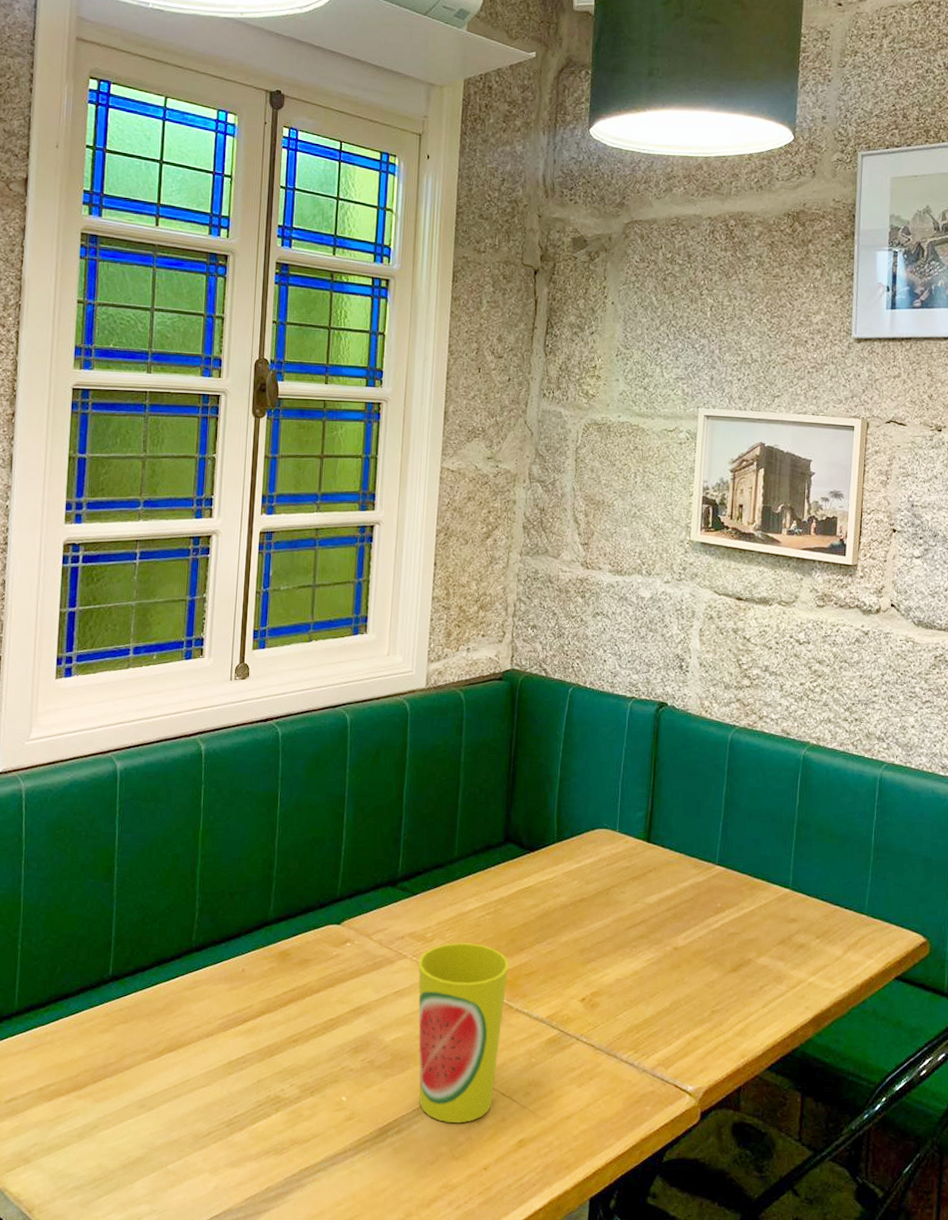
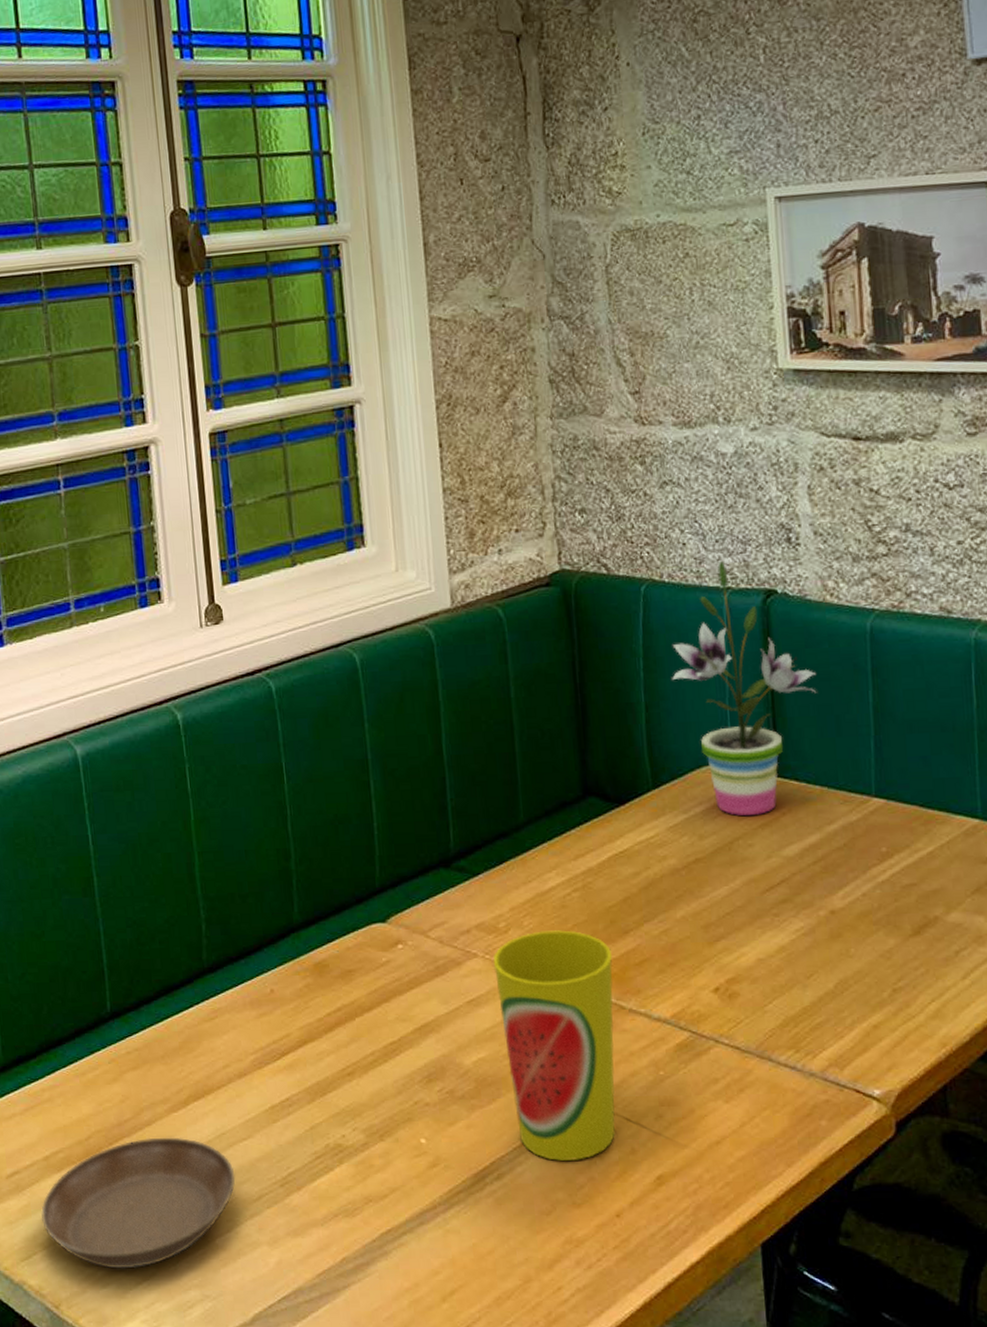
saucer: none [28,1079,192,1184] -> present [41,1137,236,1269]
potted plant: none [582,677,687,870] -> present [672,562,816,815]

